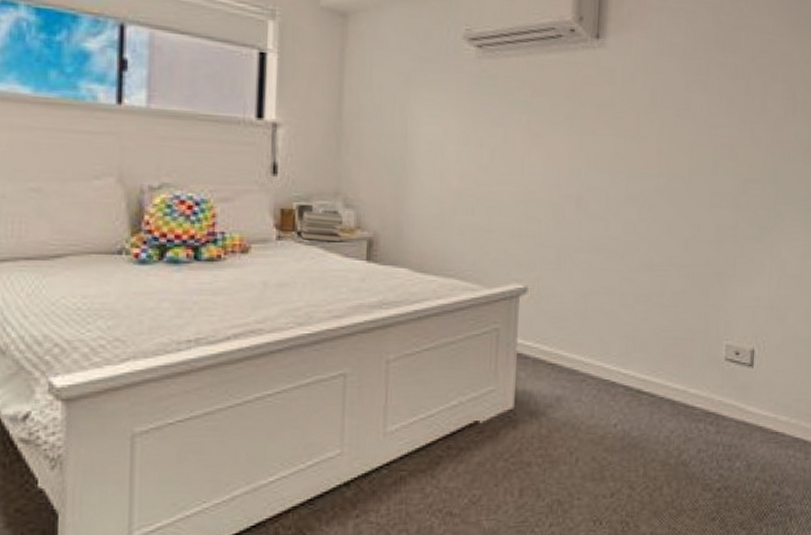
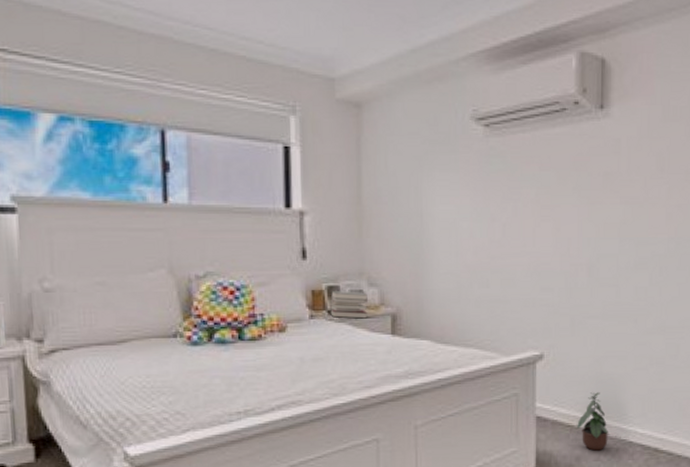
potted plant: none [559,329,592,391] -> present [577,392,609,451]

